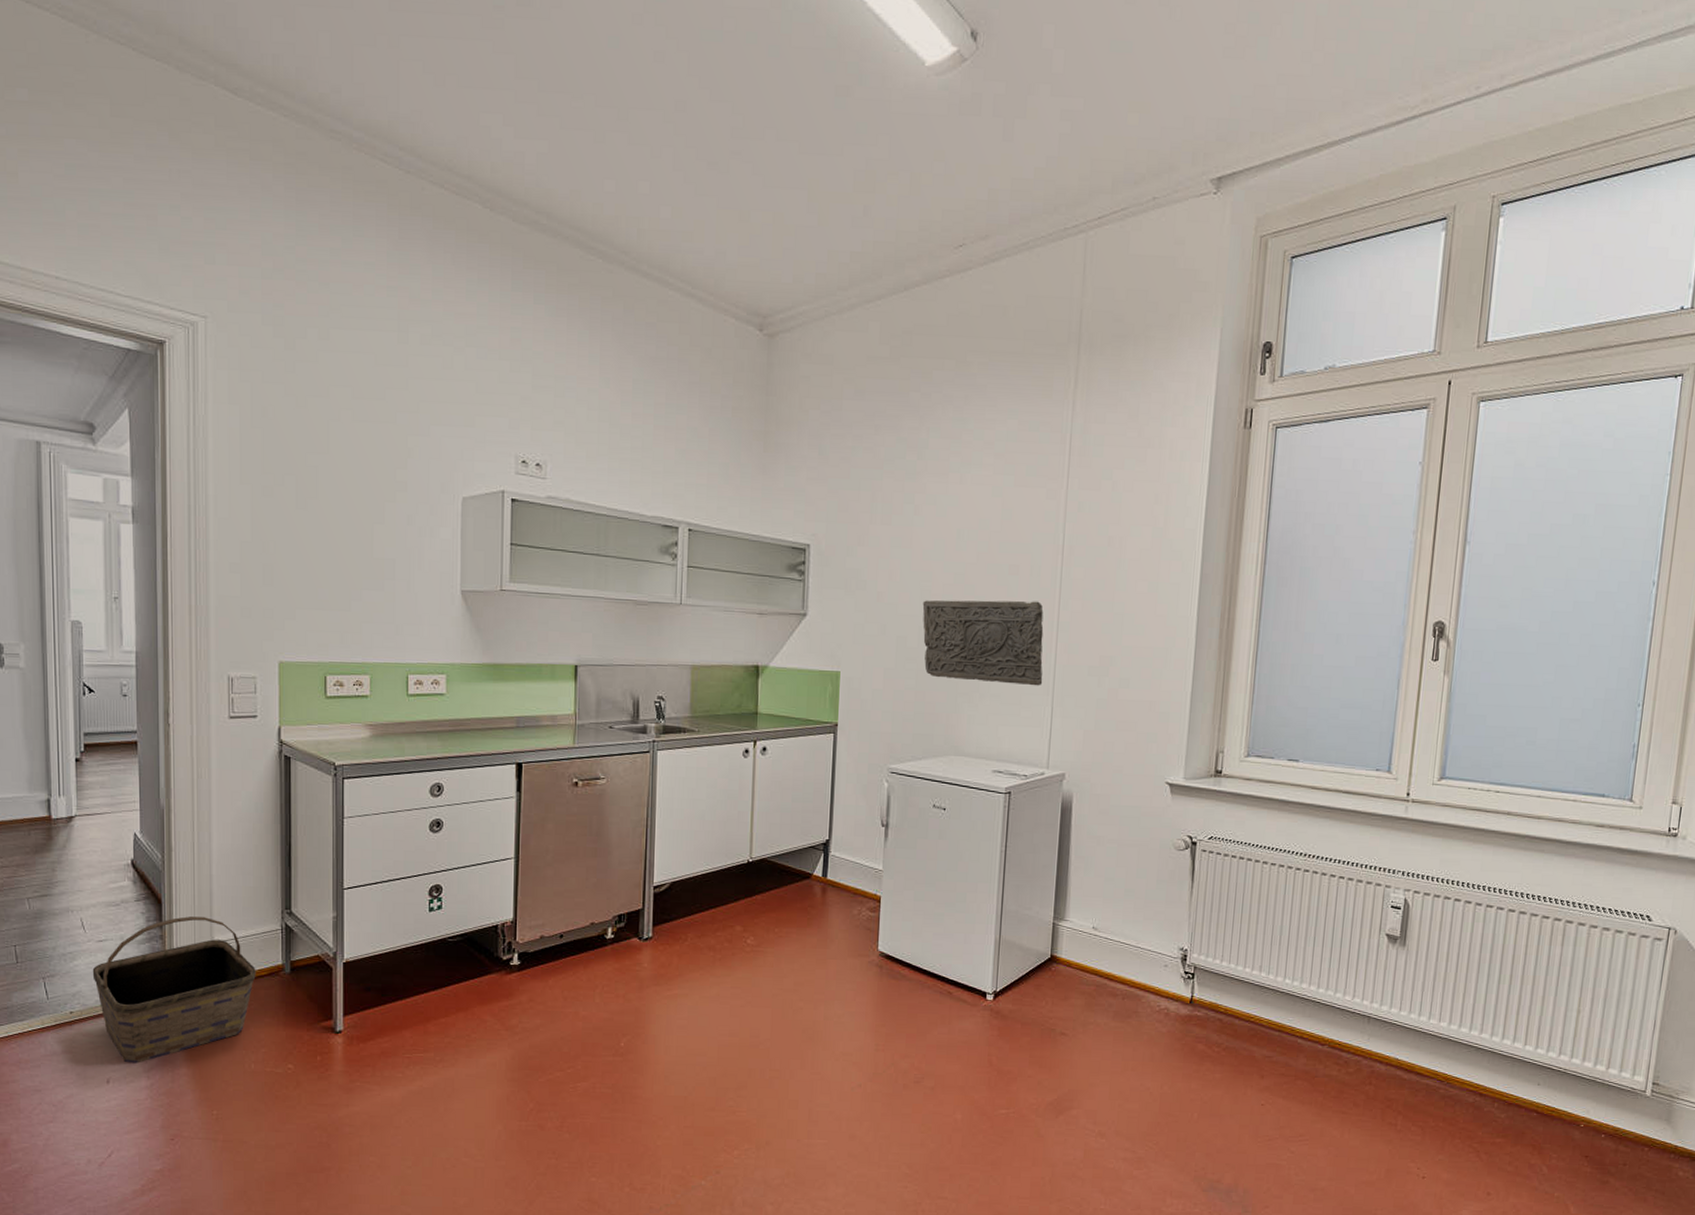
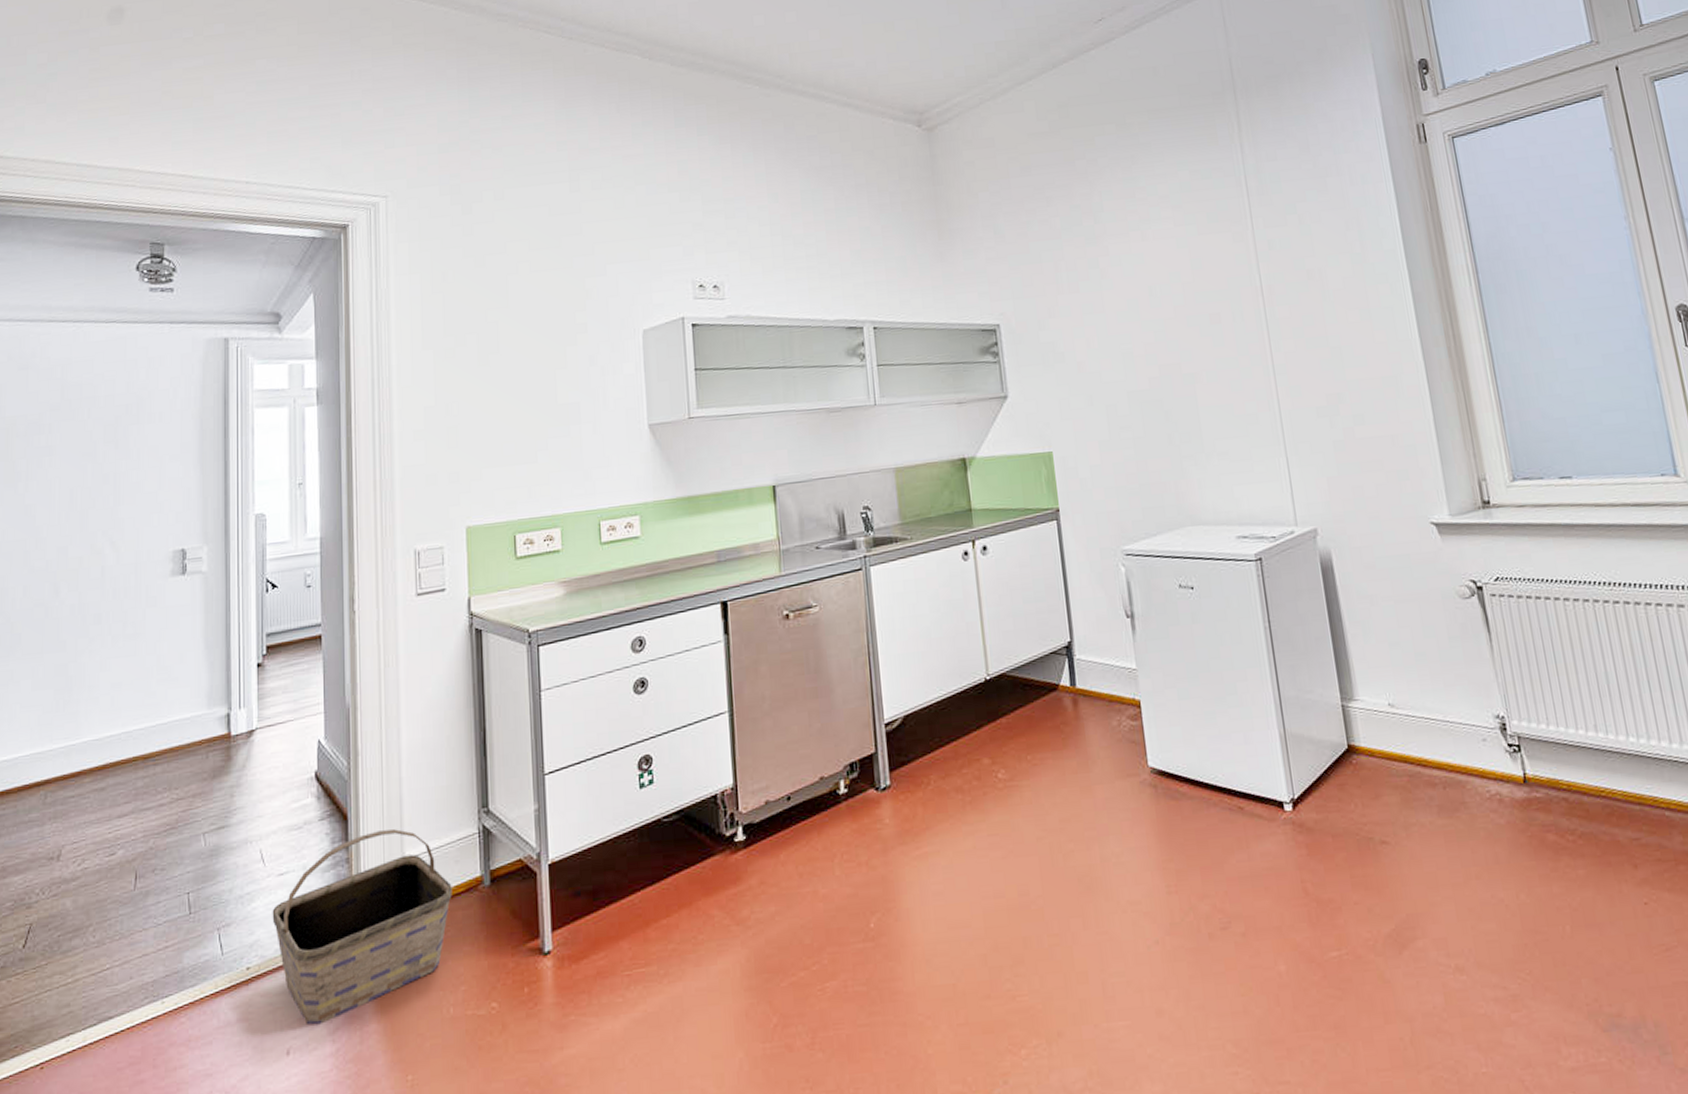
relief panel: present [922,600,1044,686] -> none [1126,347,1271,444]

